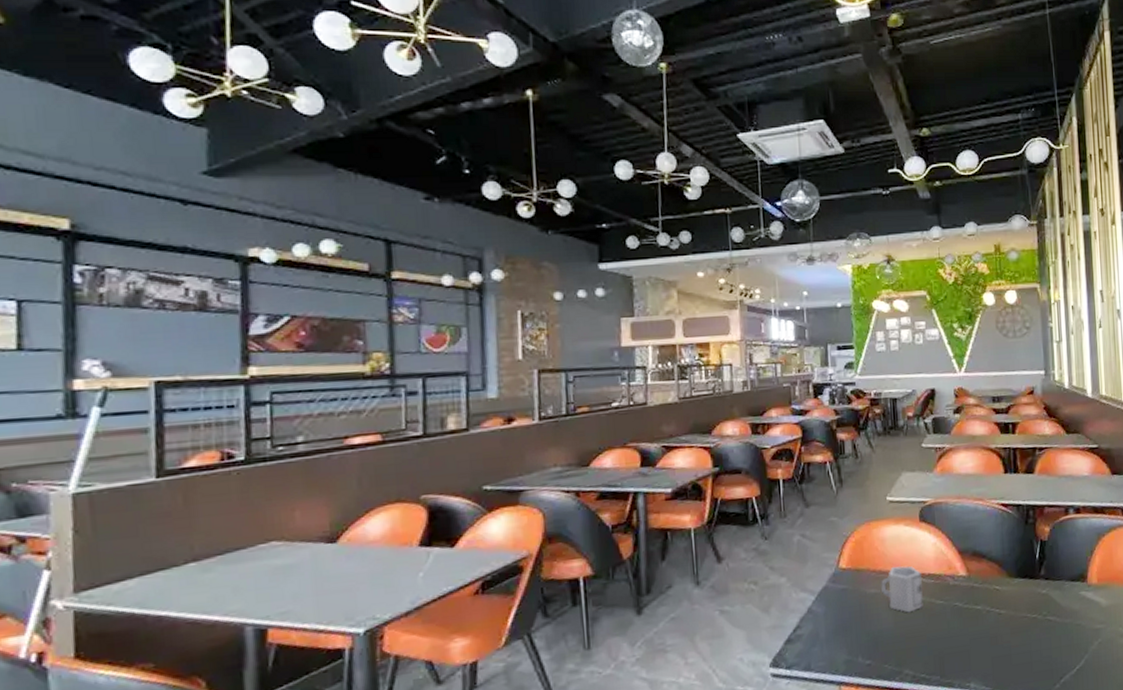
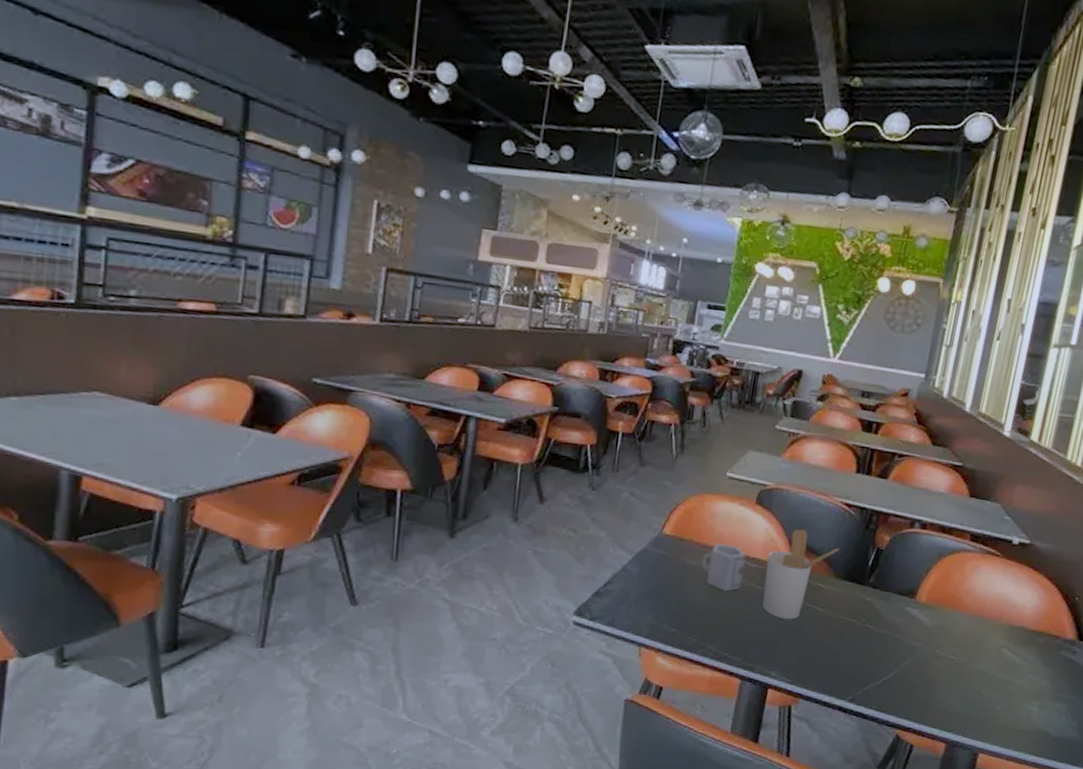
utensil holder: none [941,537,1007,629] -> present [762,529,840,620]

